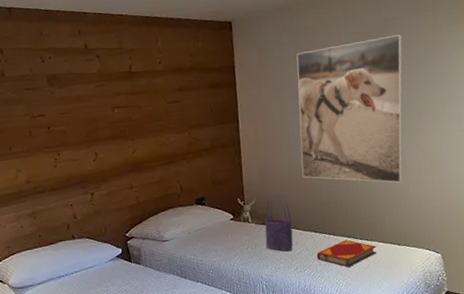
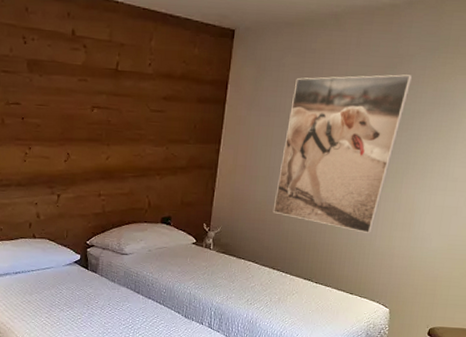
tote bag: present [264,193,293,252] -> none [222,224,253,284]
hardback book: present [316,240,377,268] -> none [269,281,329,308]

